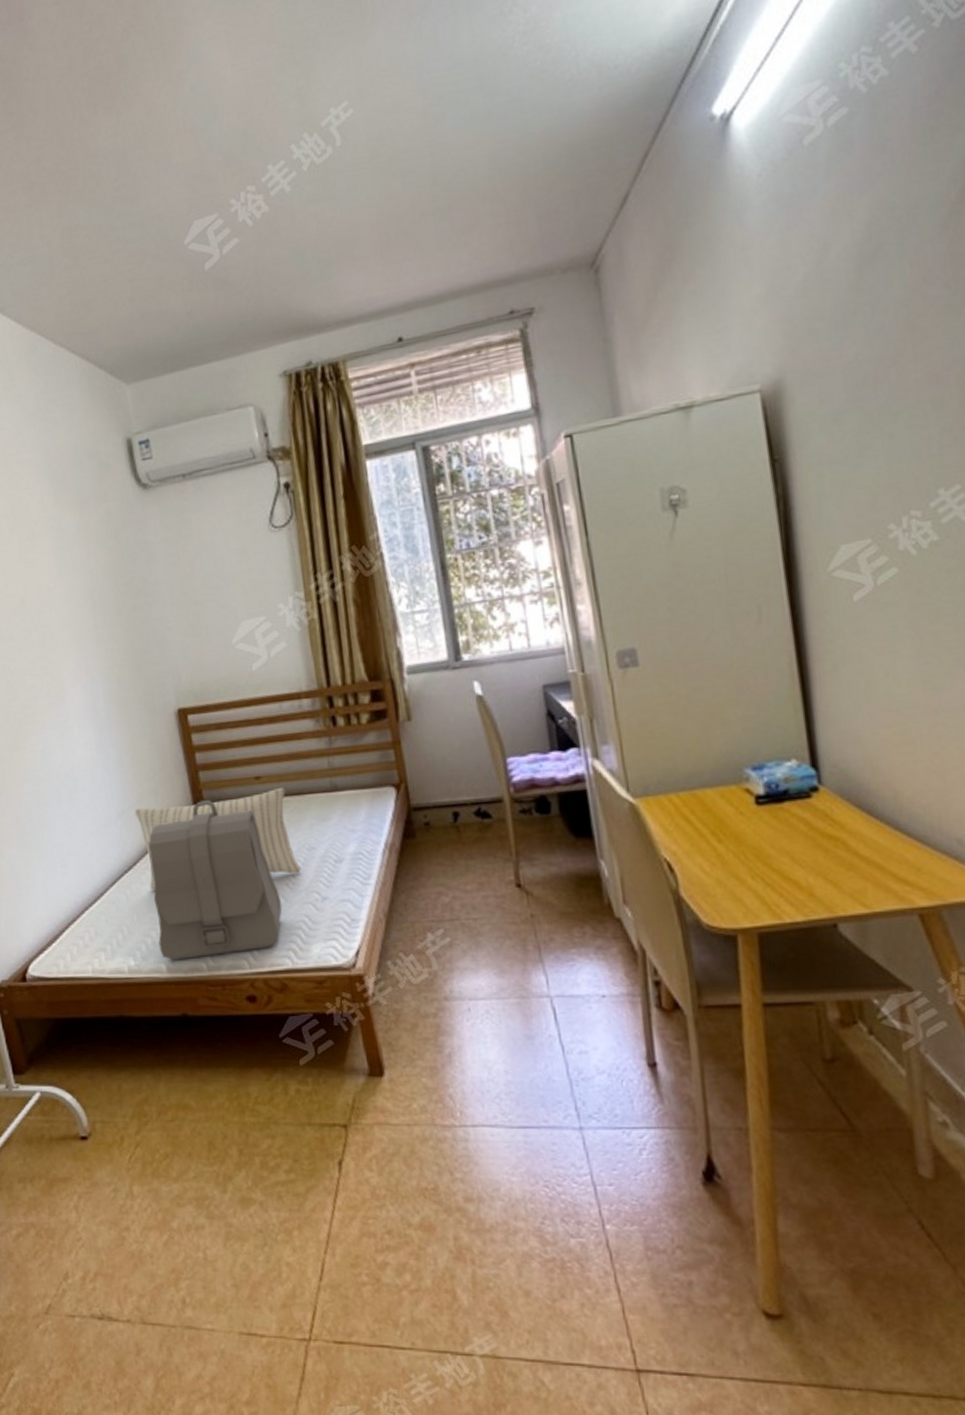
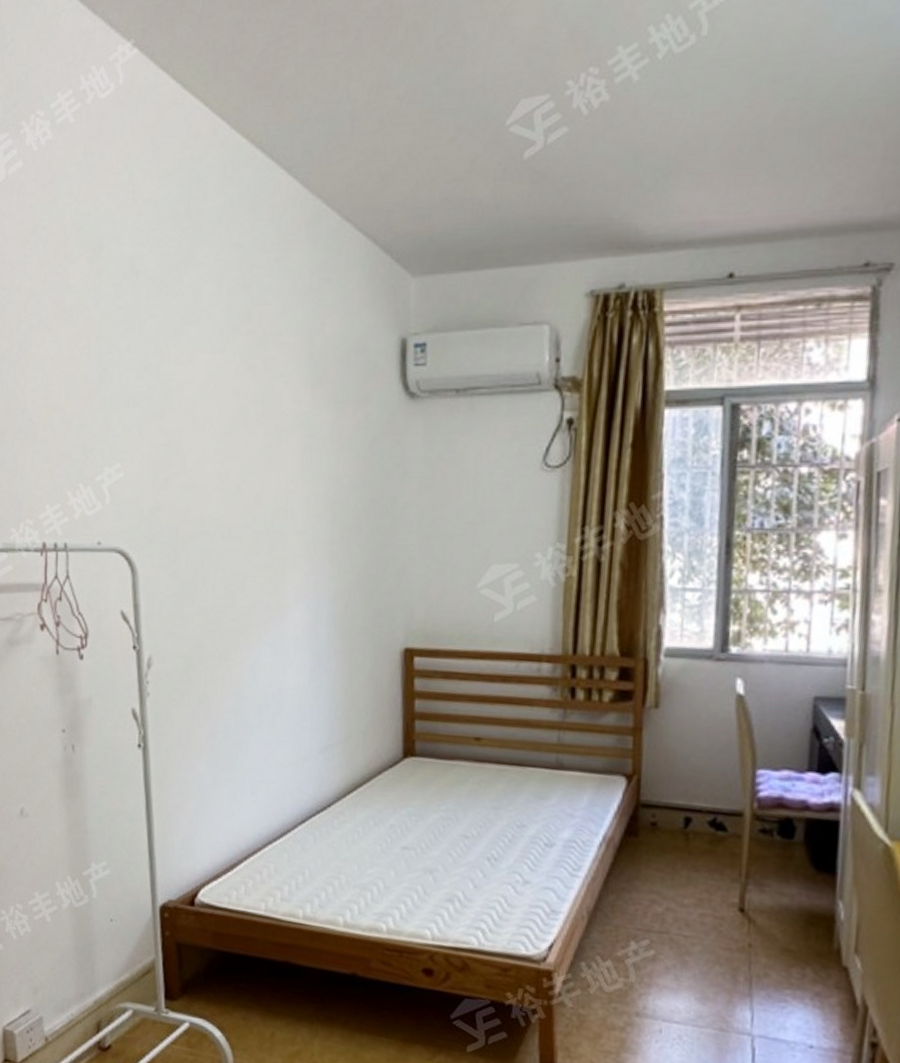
pillow: present [134,787,301,891] -> none [338,746,507,850]
backpack: present [148,800,283,960] -> none [339,752,479,922]

